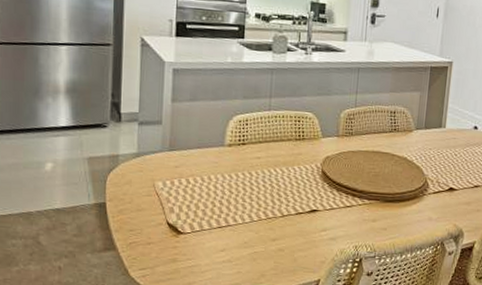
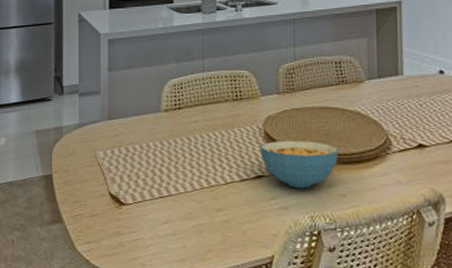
cereal bowl: none [316,179,385,222] -> present [260,140,338,189]

